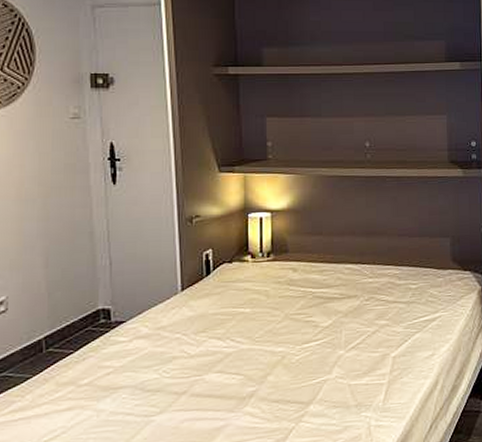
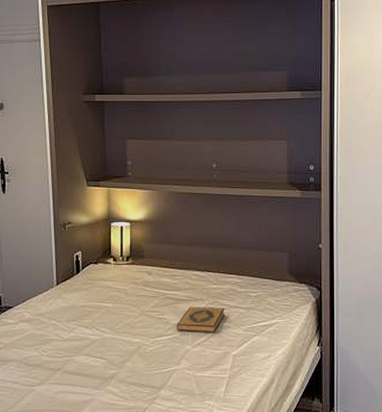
hardback book: none [326,304,382,335] -> present [176,307,225,333]

